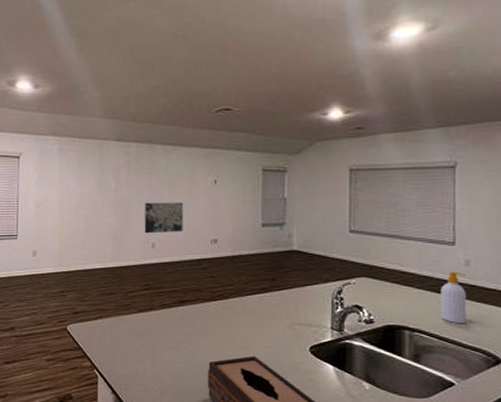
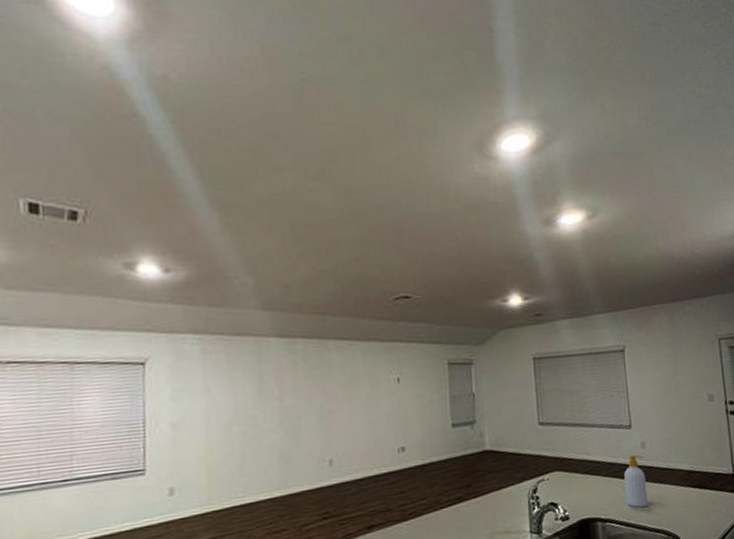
wall art: present [144,202,184,234] -> none [317,406,365,449]

